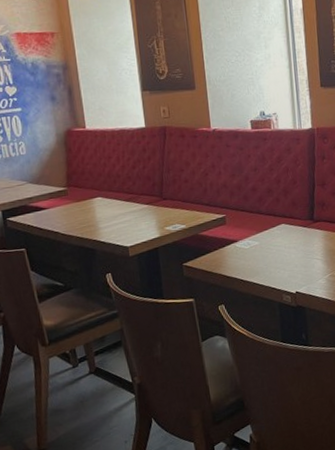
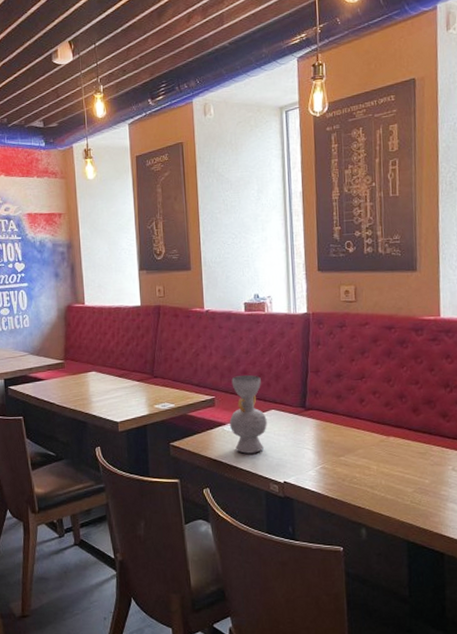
decorative vase: none [240,191,278,268] -> present [229,375,267,454]

